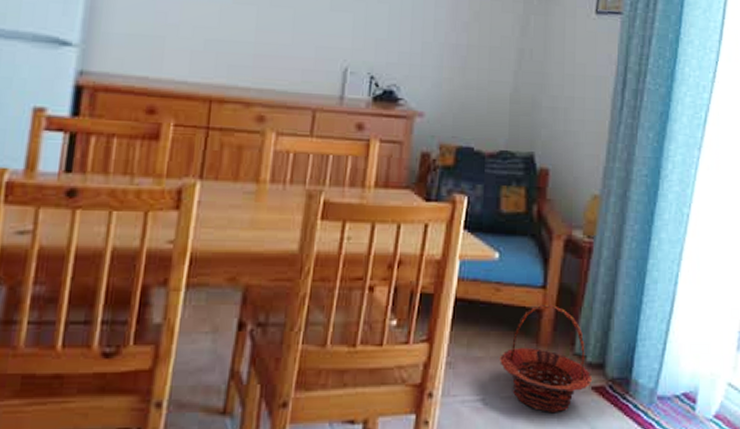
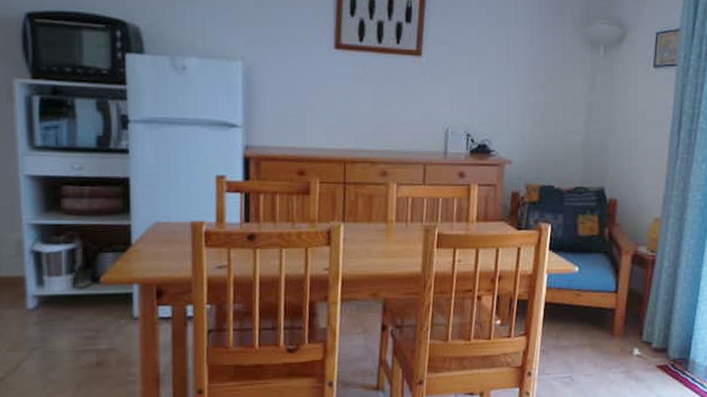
basket: present [500,304,593,412] -> none [582,304,658,385]

